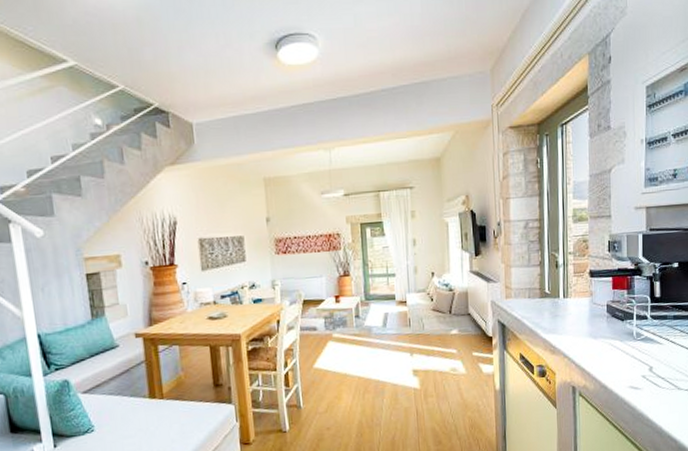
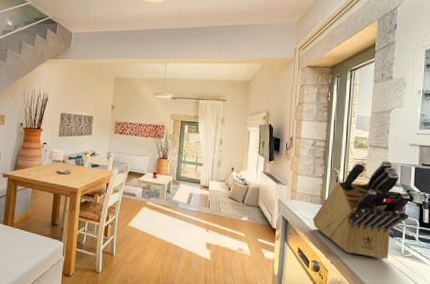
knife block: none [533,232,639,349] -> present [313,161,411,260]

